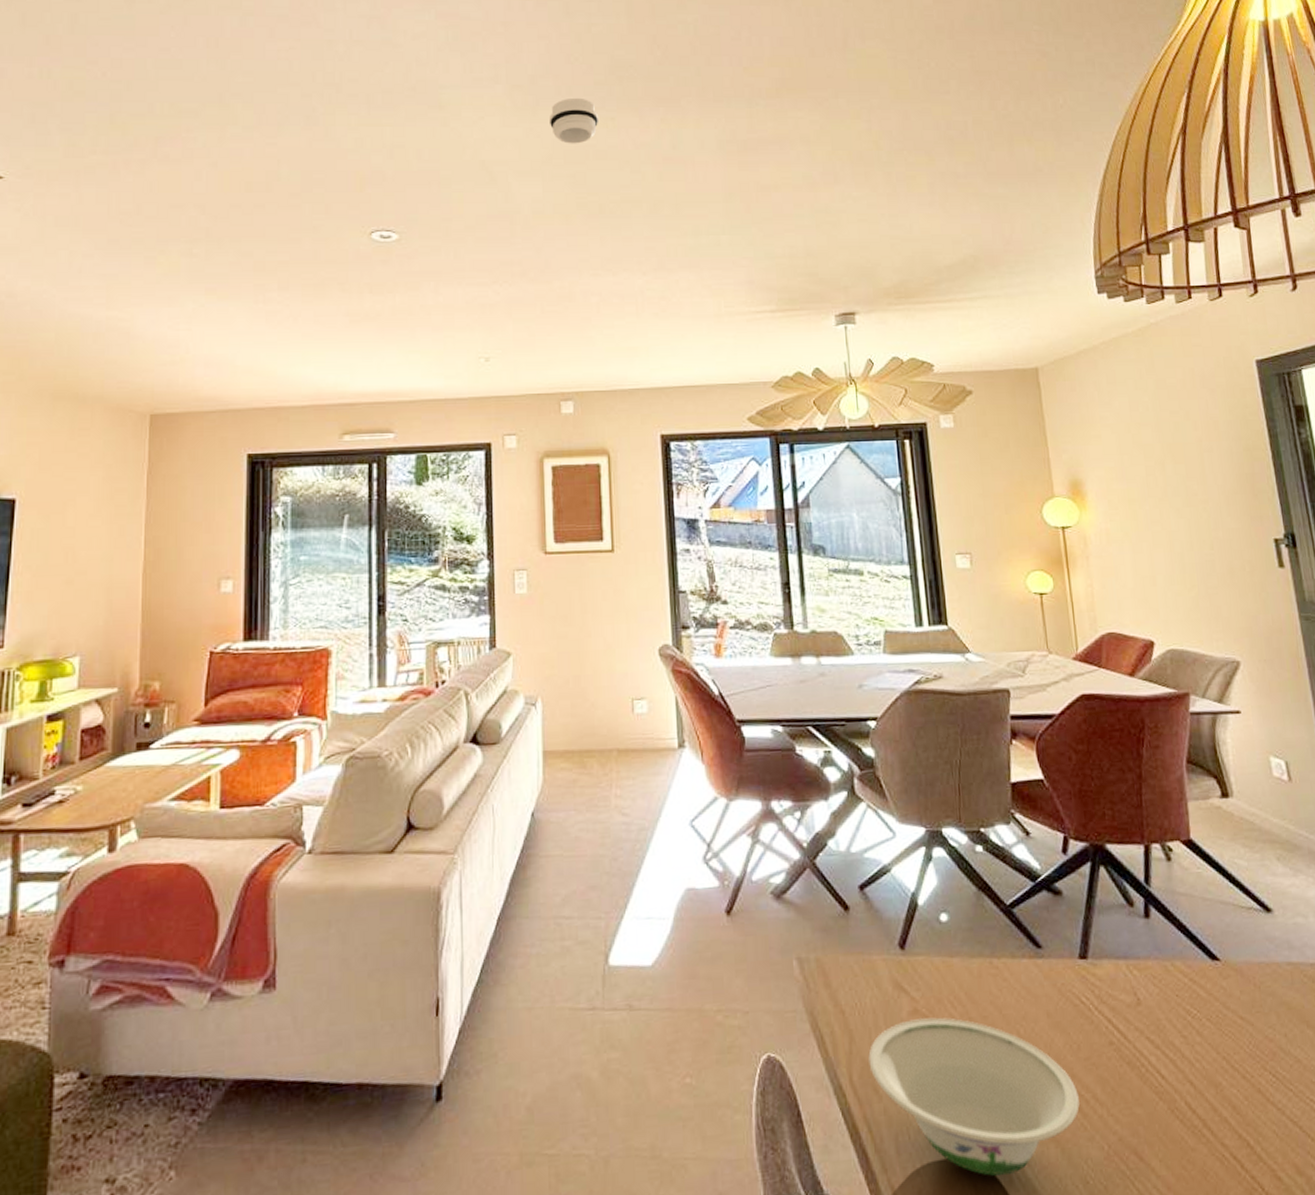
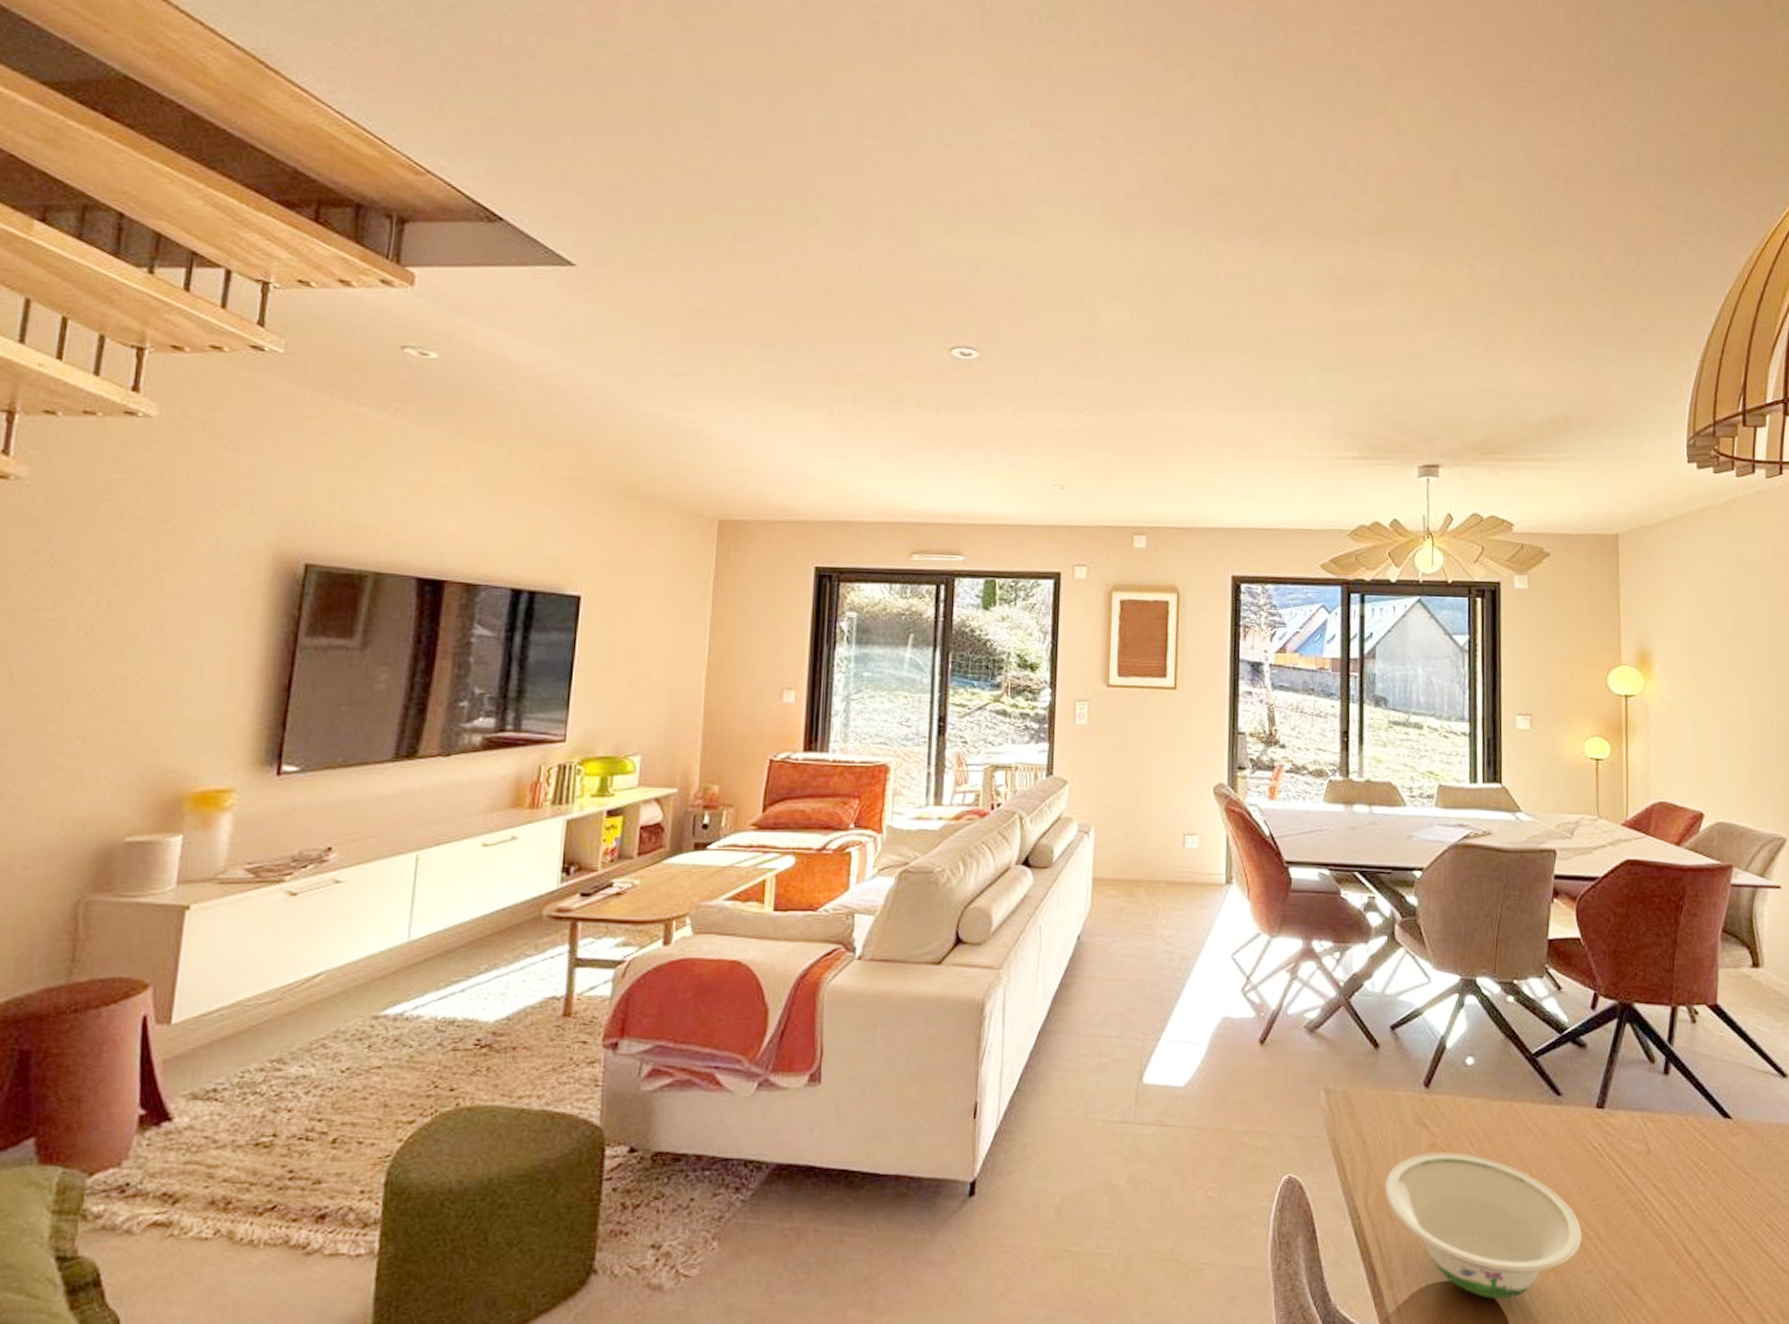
smoke detector: present [550,97,599,144] -> none [1142,221,1194,271]

